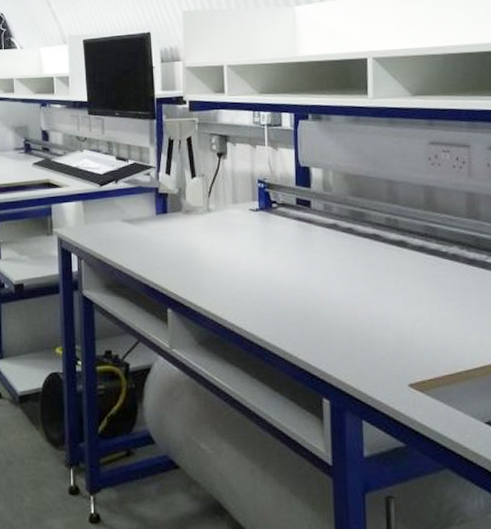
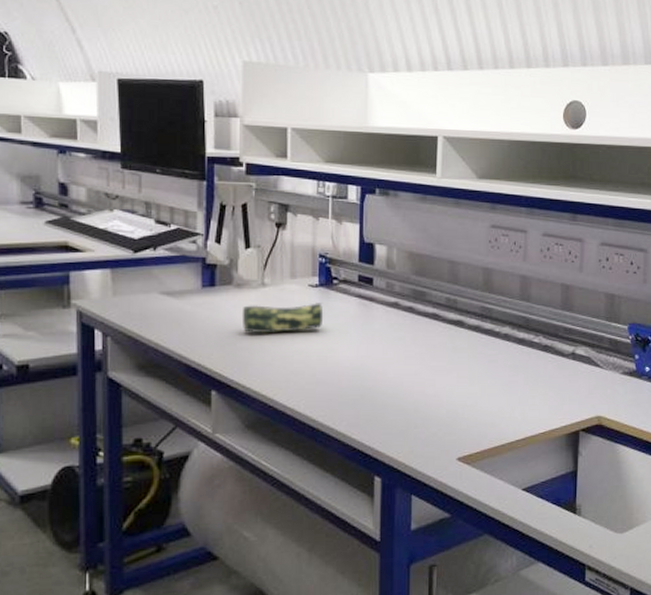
pencil case: none [191,226,265,256] -> present [241,303,324,334]

